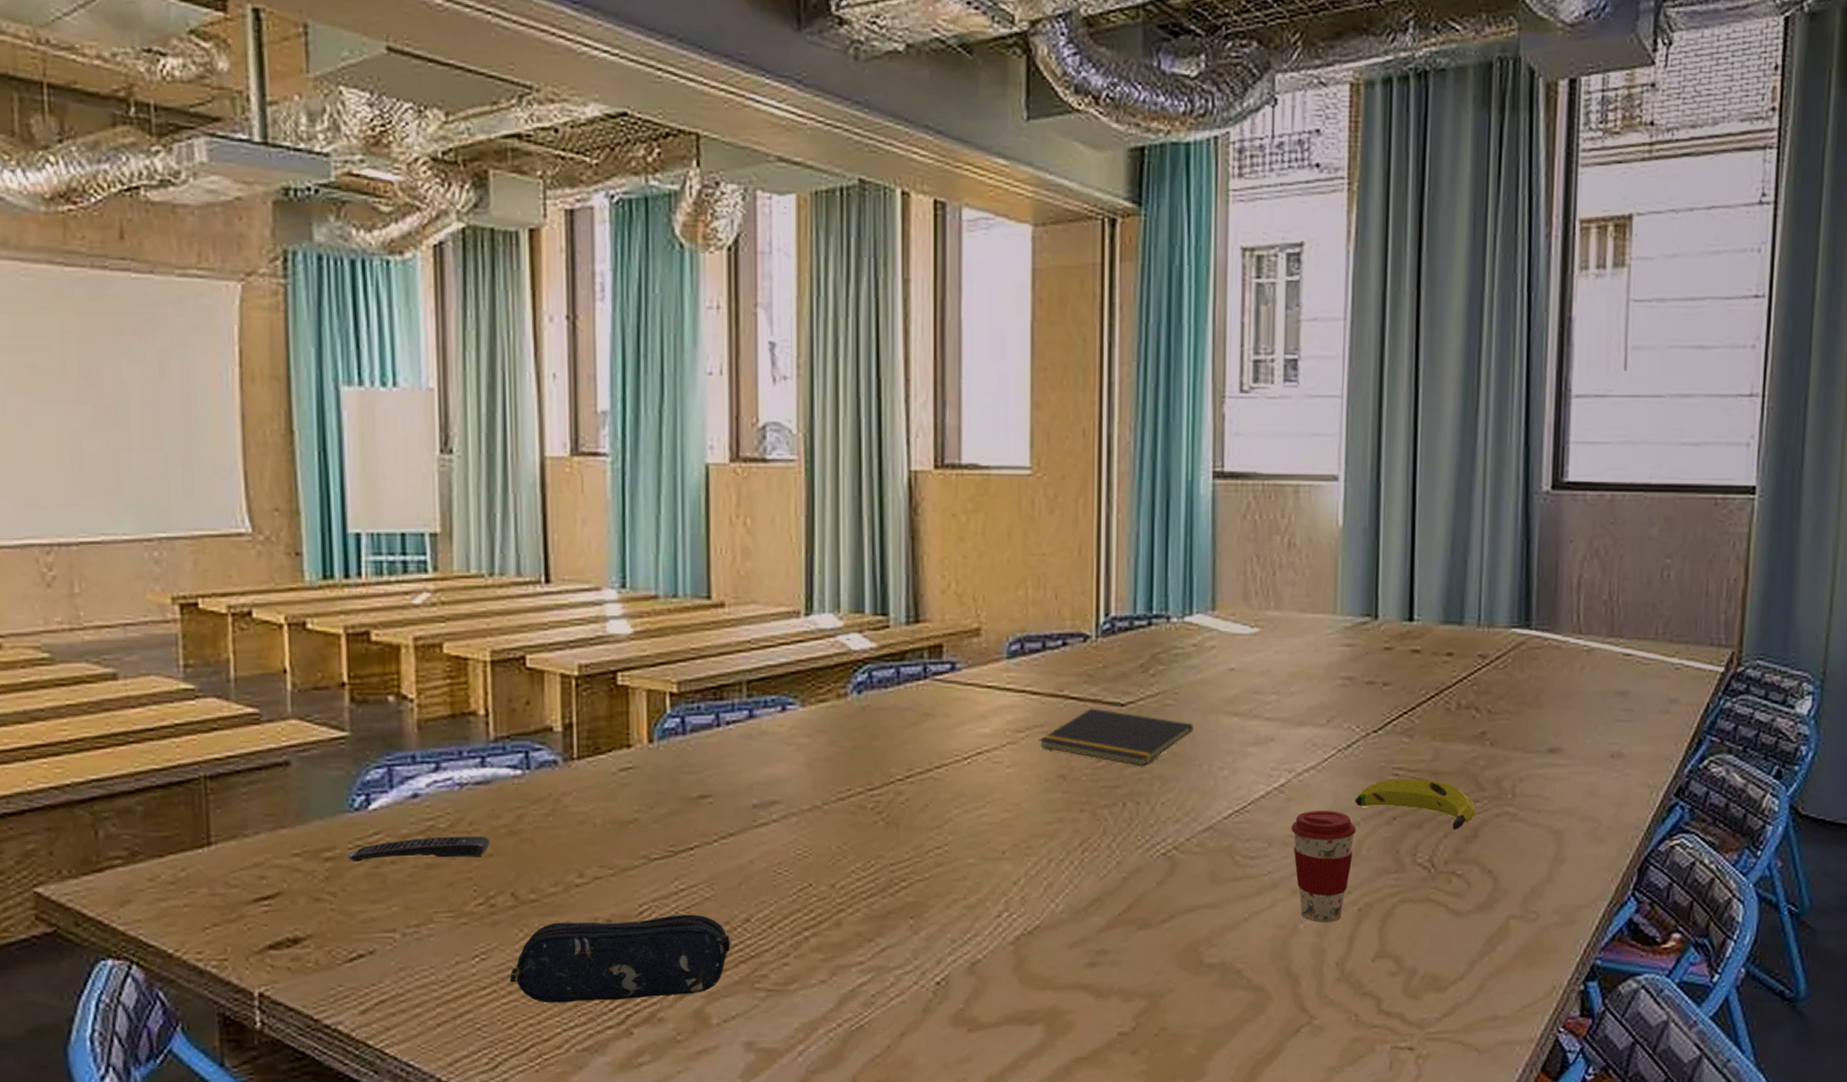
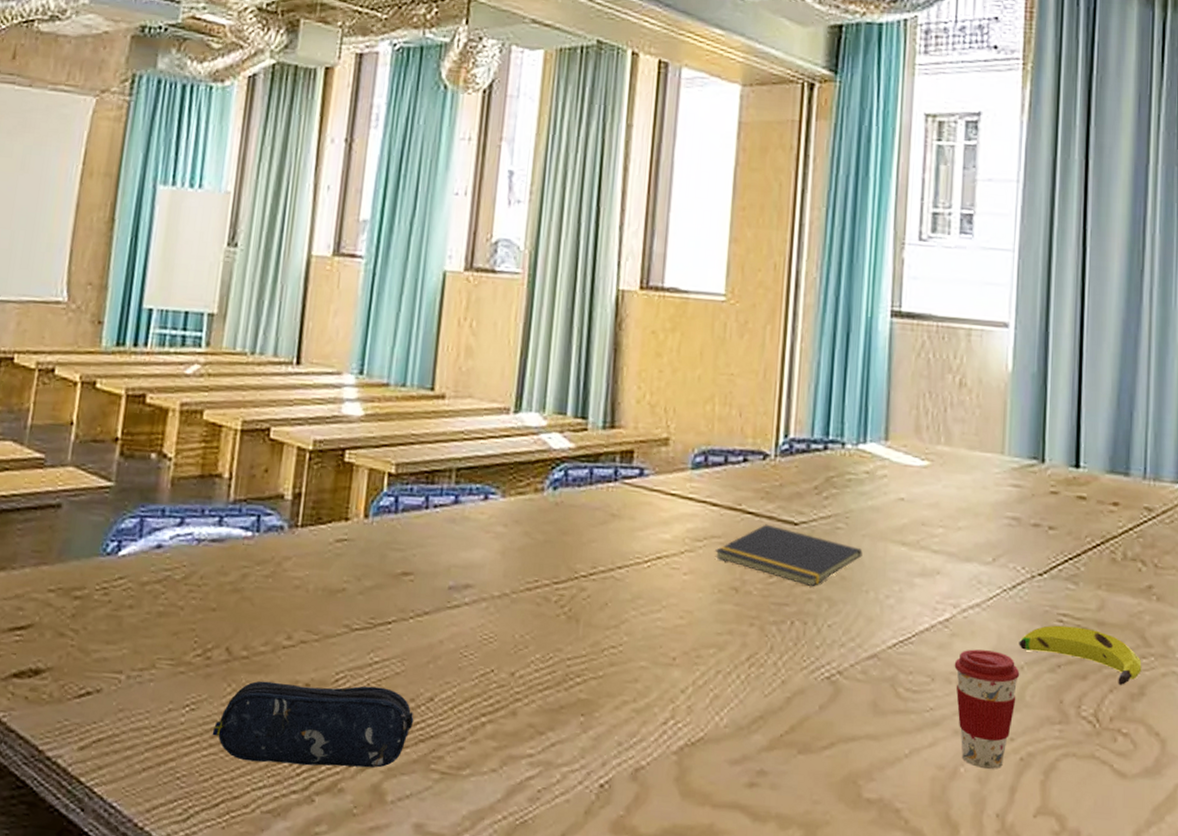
remote control: present [347,836,490,862] -> none [93,586,216,610]

